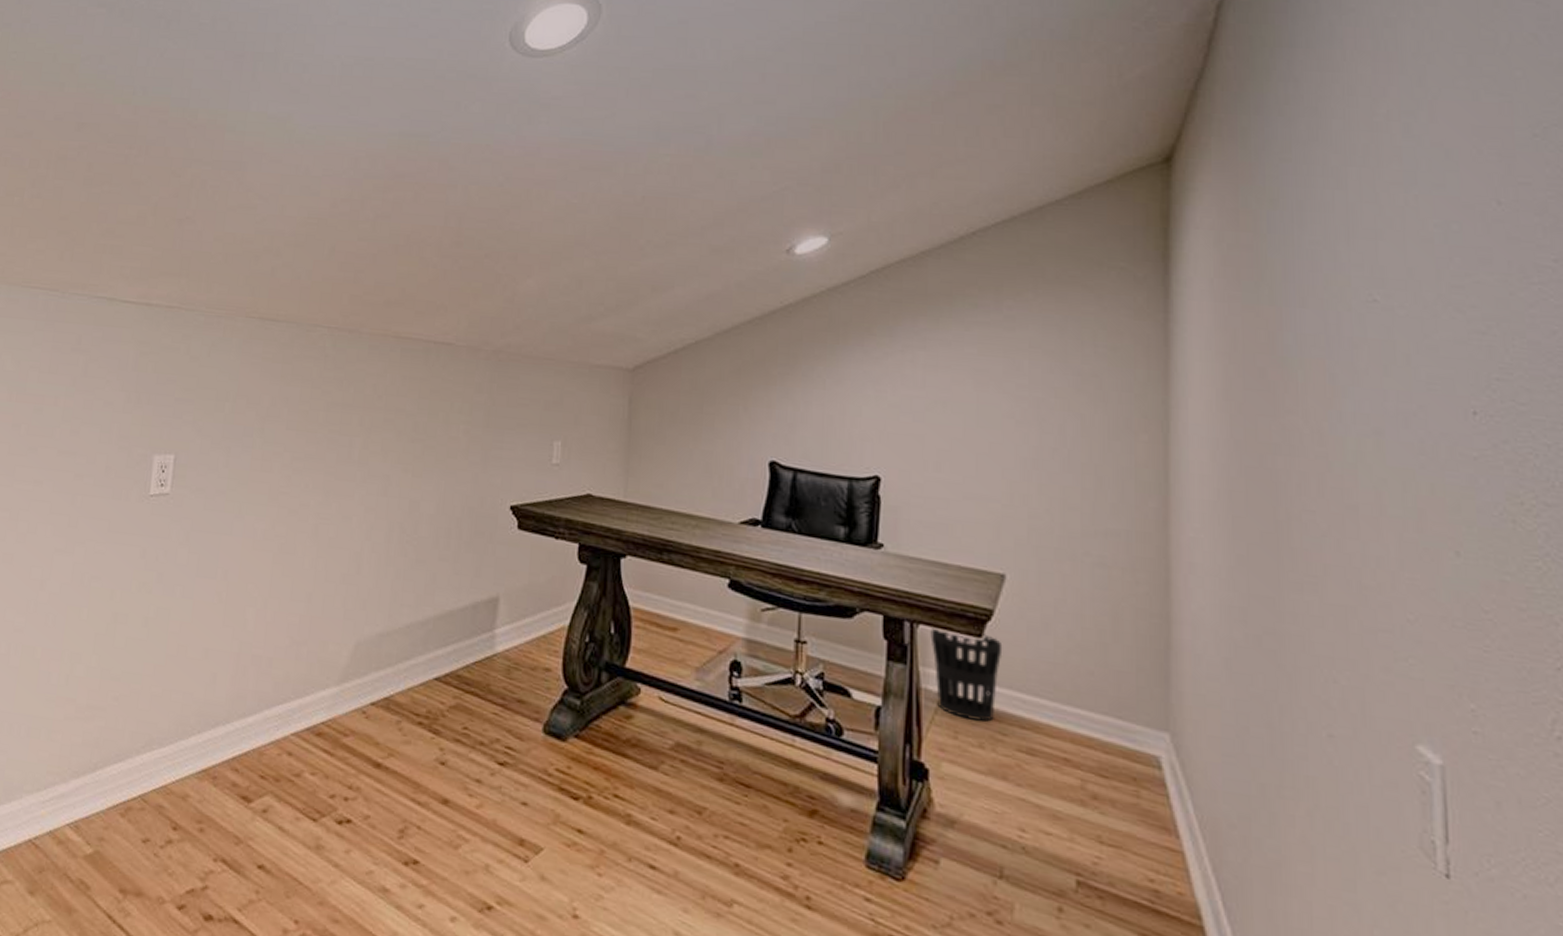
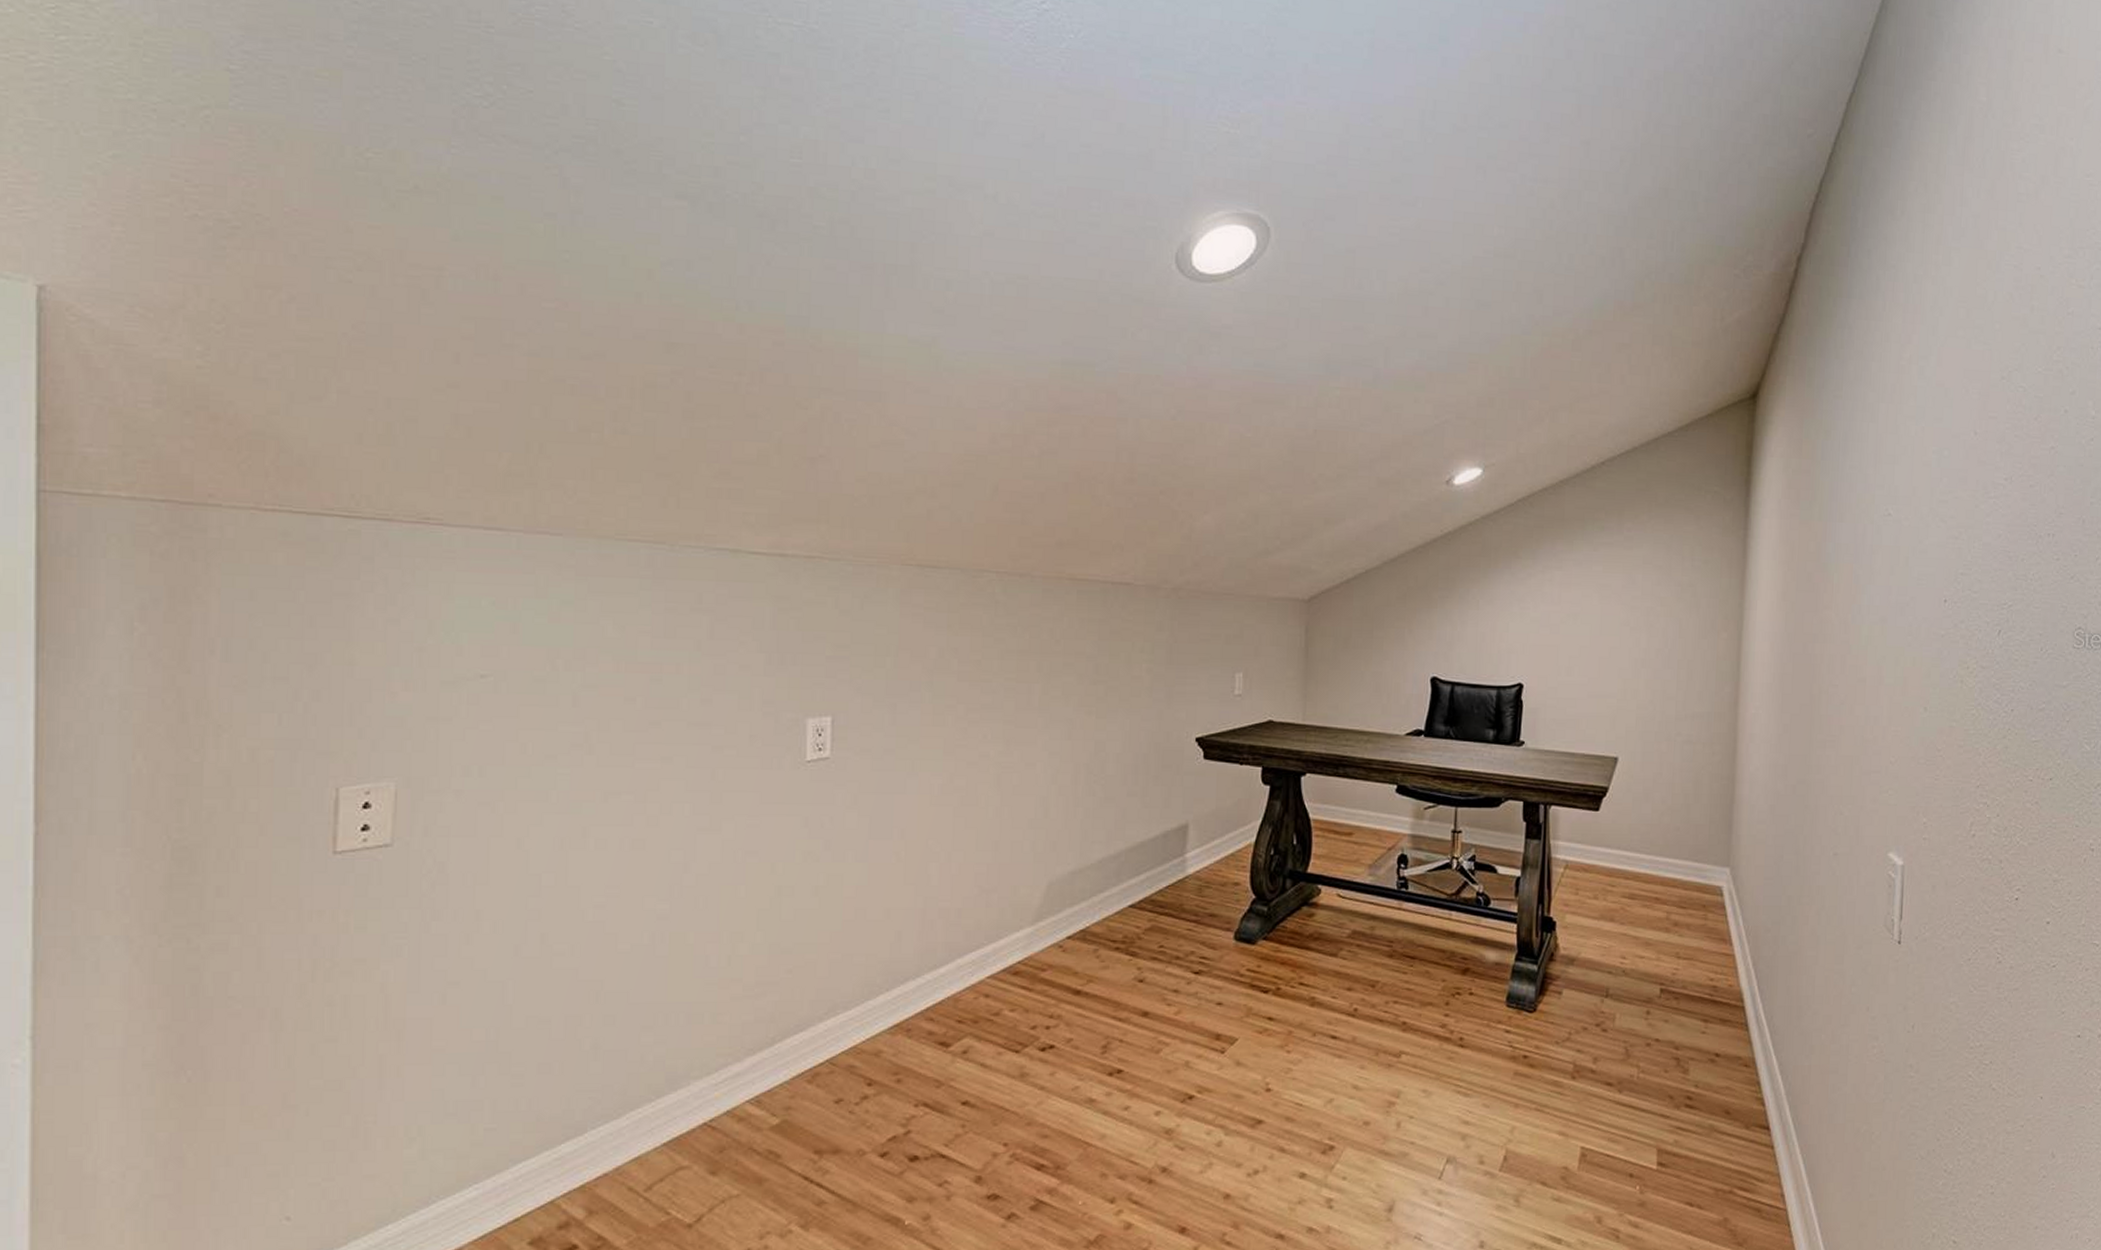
wastebasket: present [930,626,1003,722] -> none [1559,806,1614,877]

